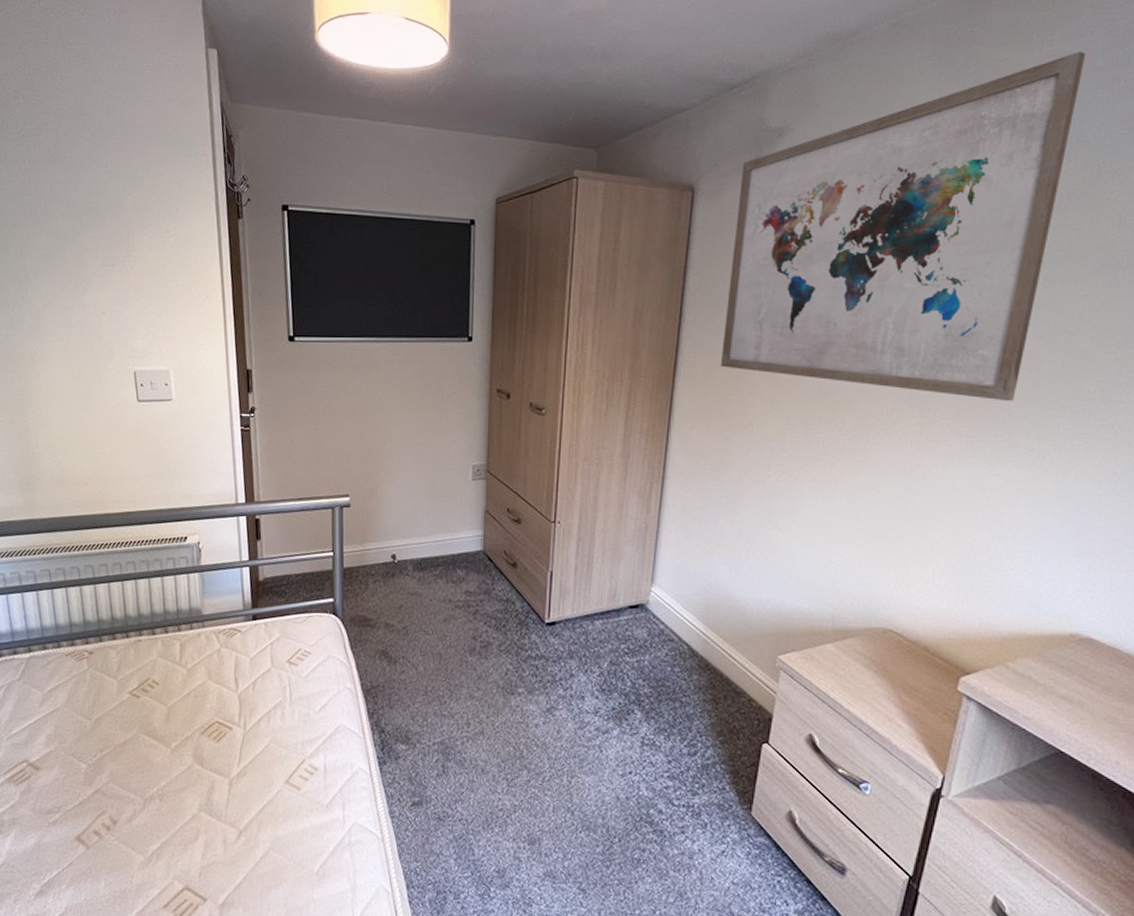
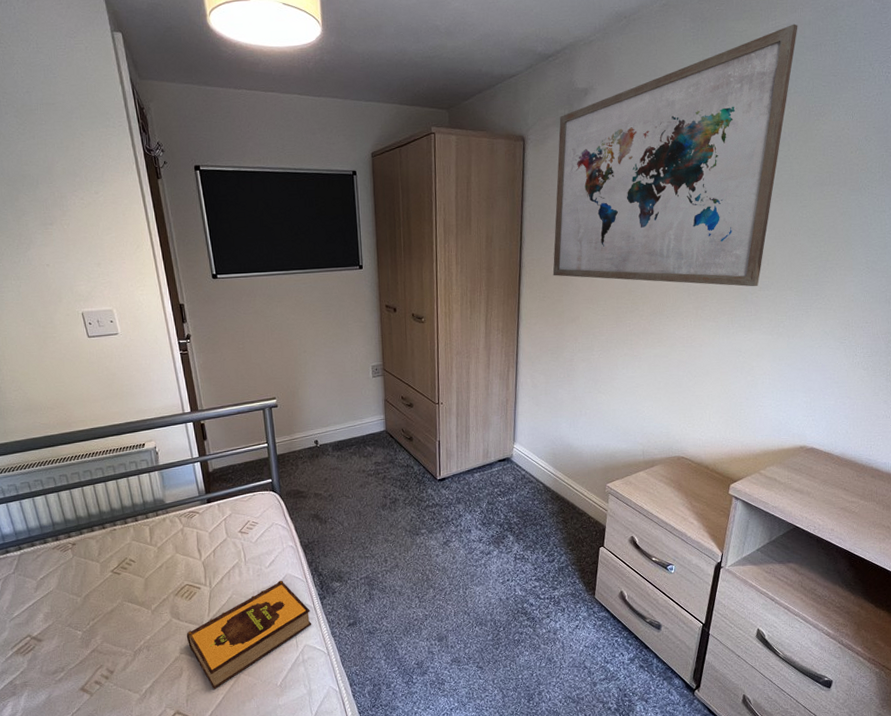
hardback book: none [208,731,366,865] -> present [186,580,312,690]

